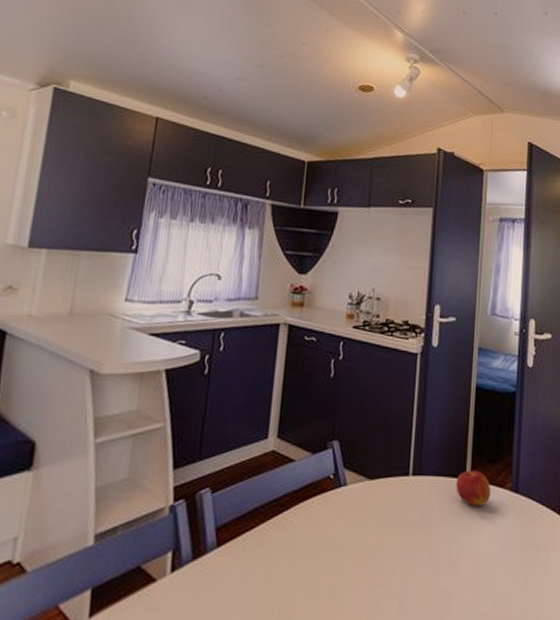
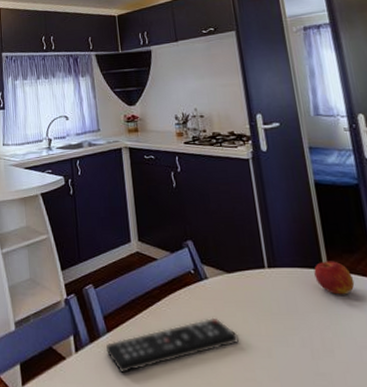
remote control: none [210,529,366,597] -> present [106,317,239,374]

